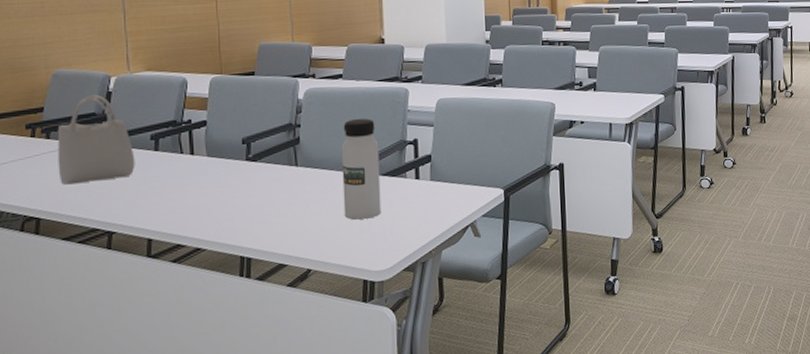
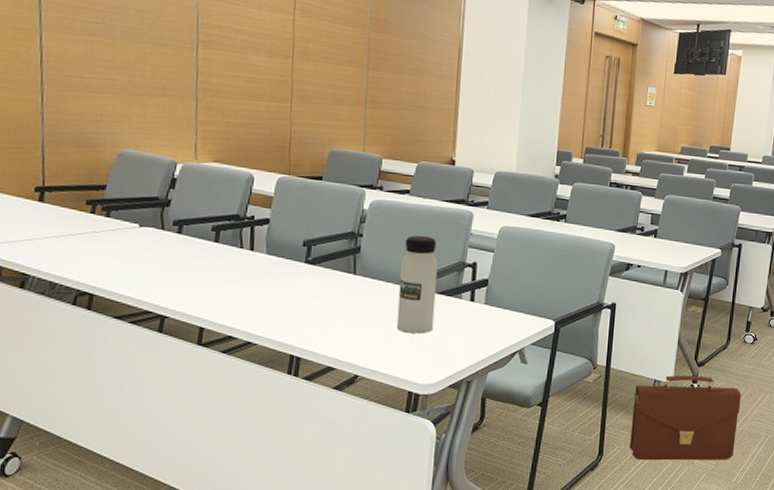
handbag: present [57,95,135,185] -> none [115,179,195,265]
briefcase: none [594,228,706,324] -> present [630,375,741,460]

